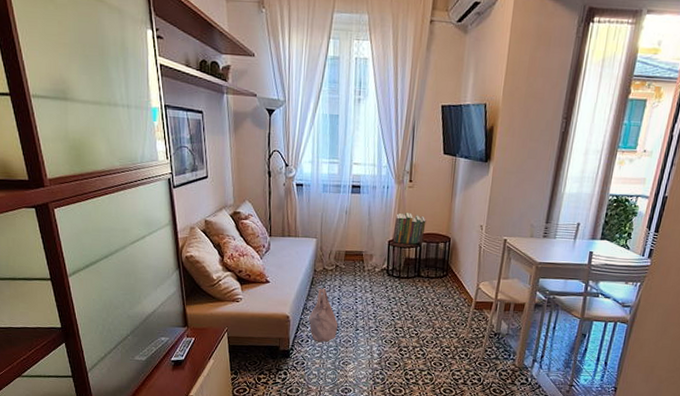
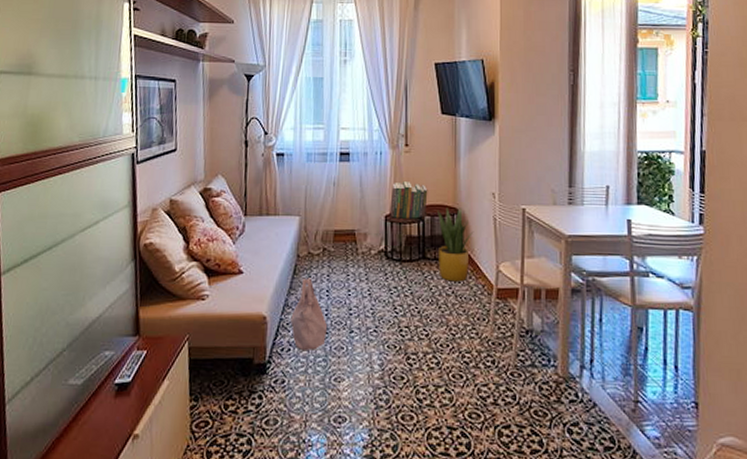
planter: none [430,236,461,296] -> present [437,207,473,282]

